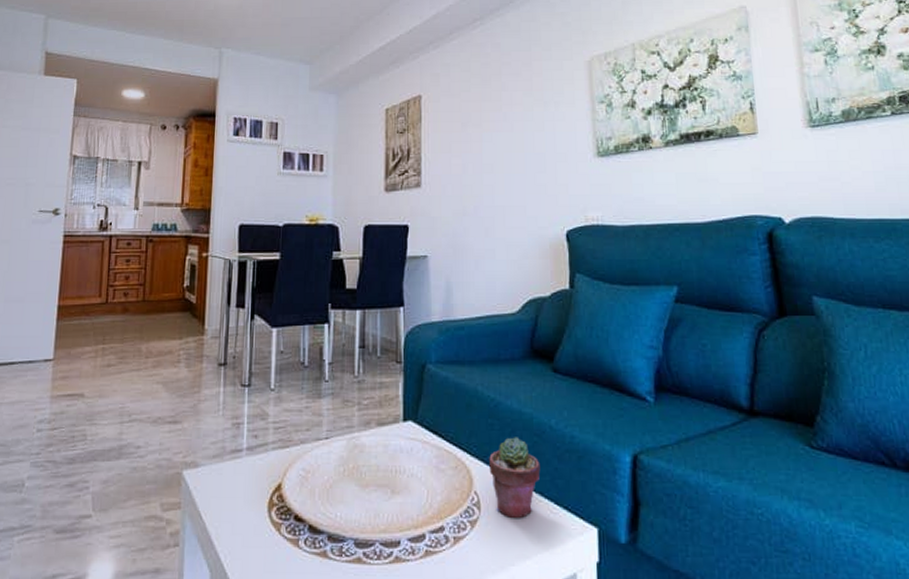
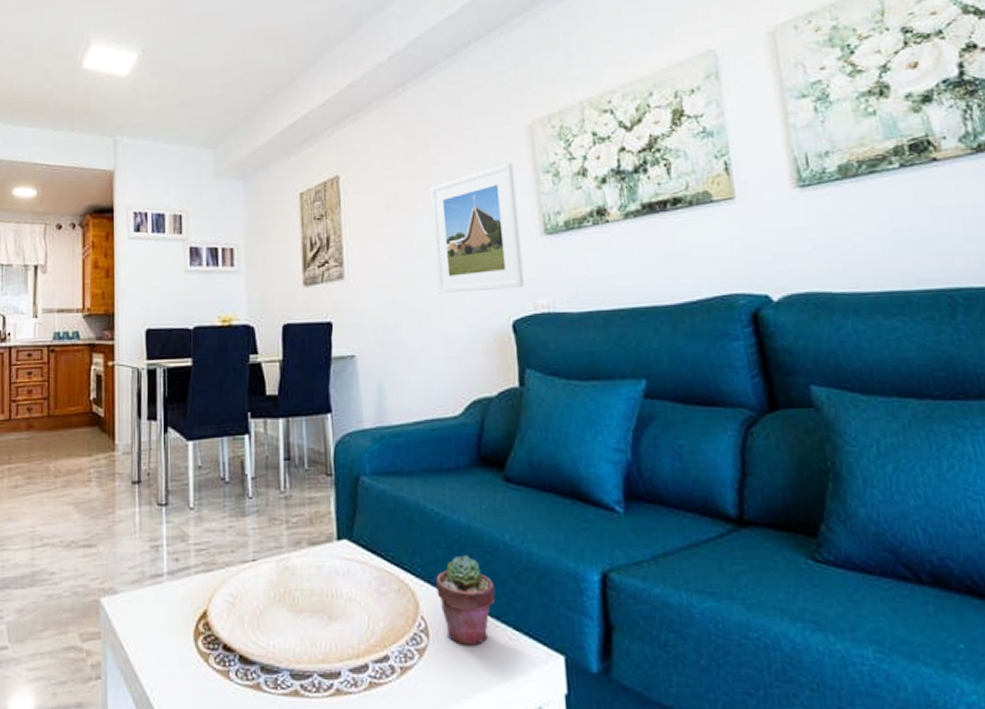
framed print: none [501,92,578,204] -> present [431,162,525,294]

